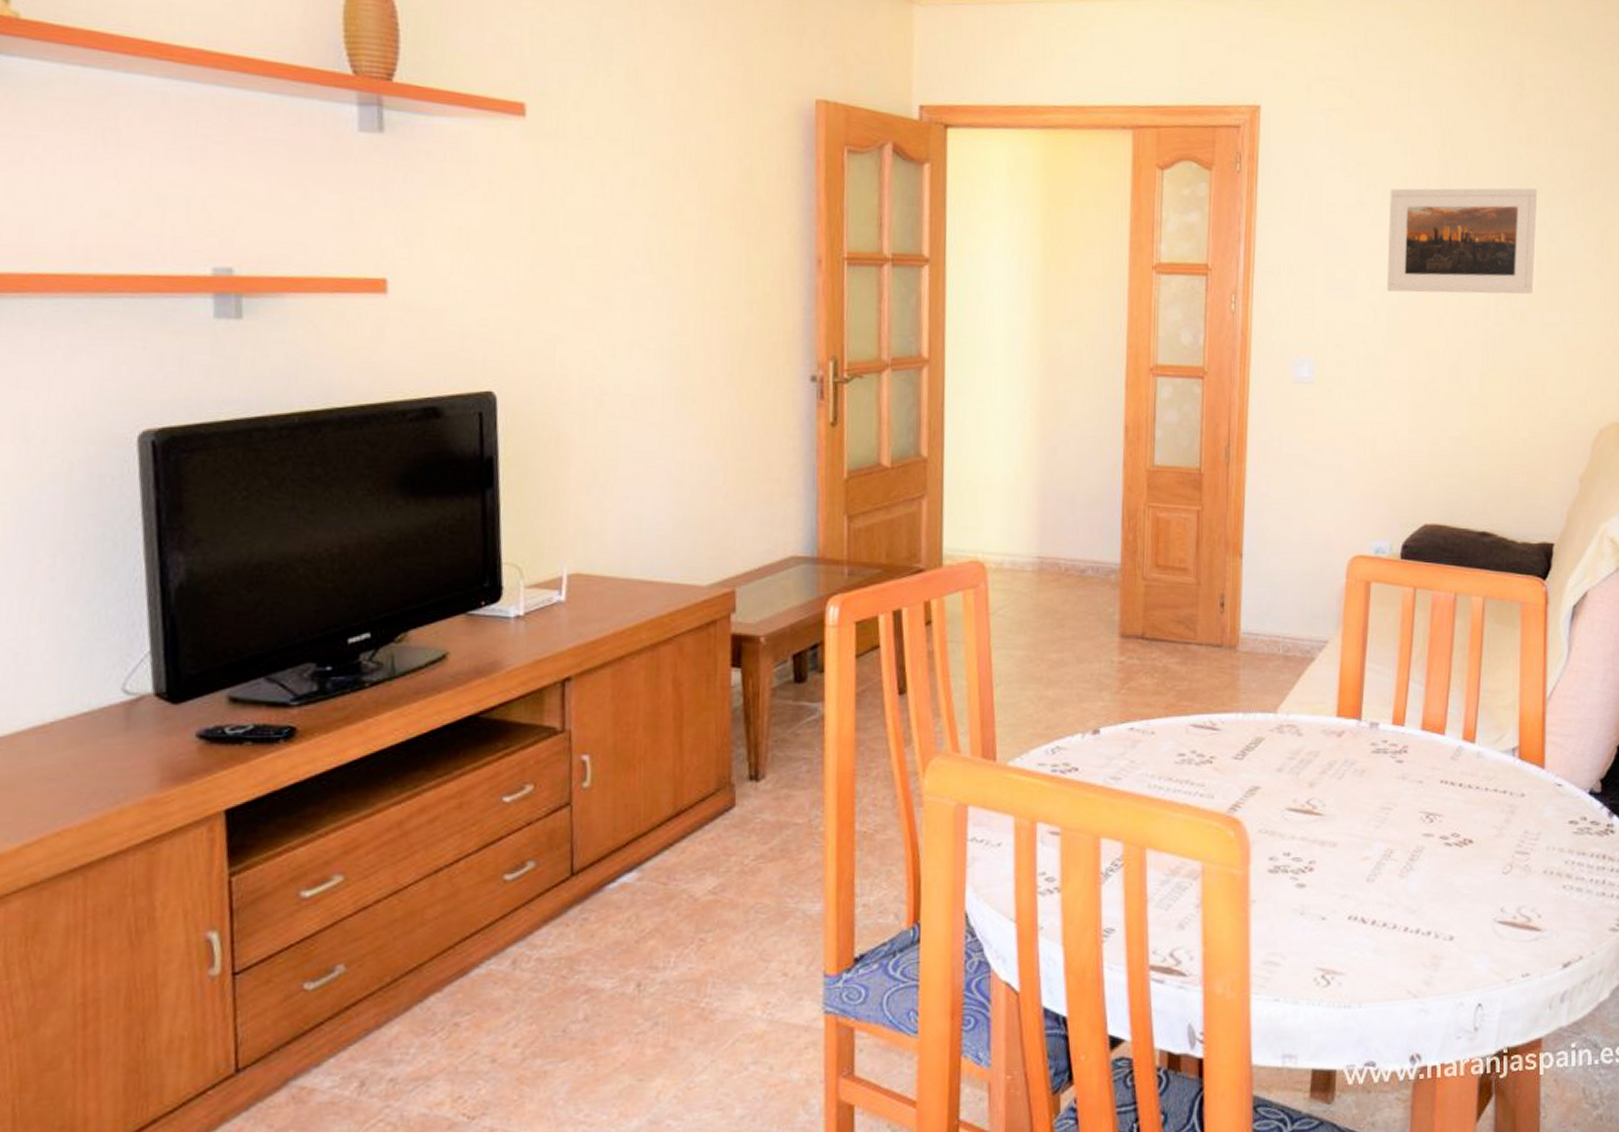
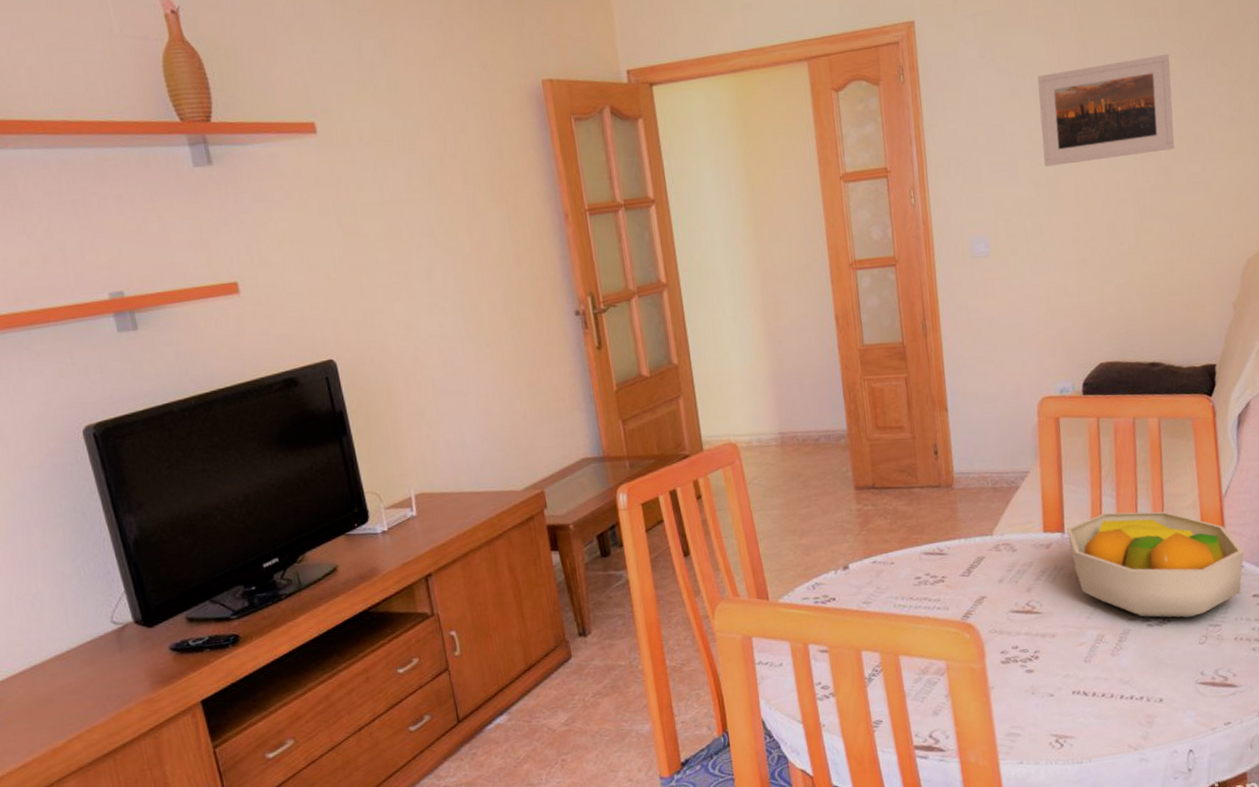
fruit bowl: none [1365,702,1564,841] -> present [1067,511,1245,618]

